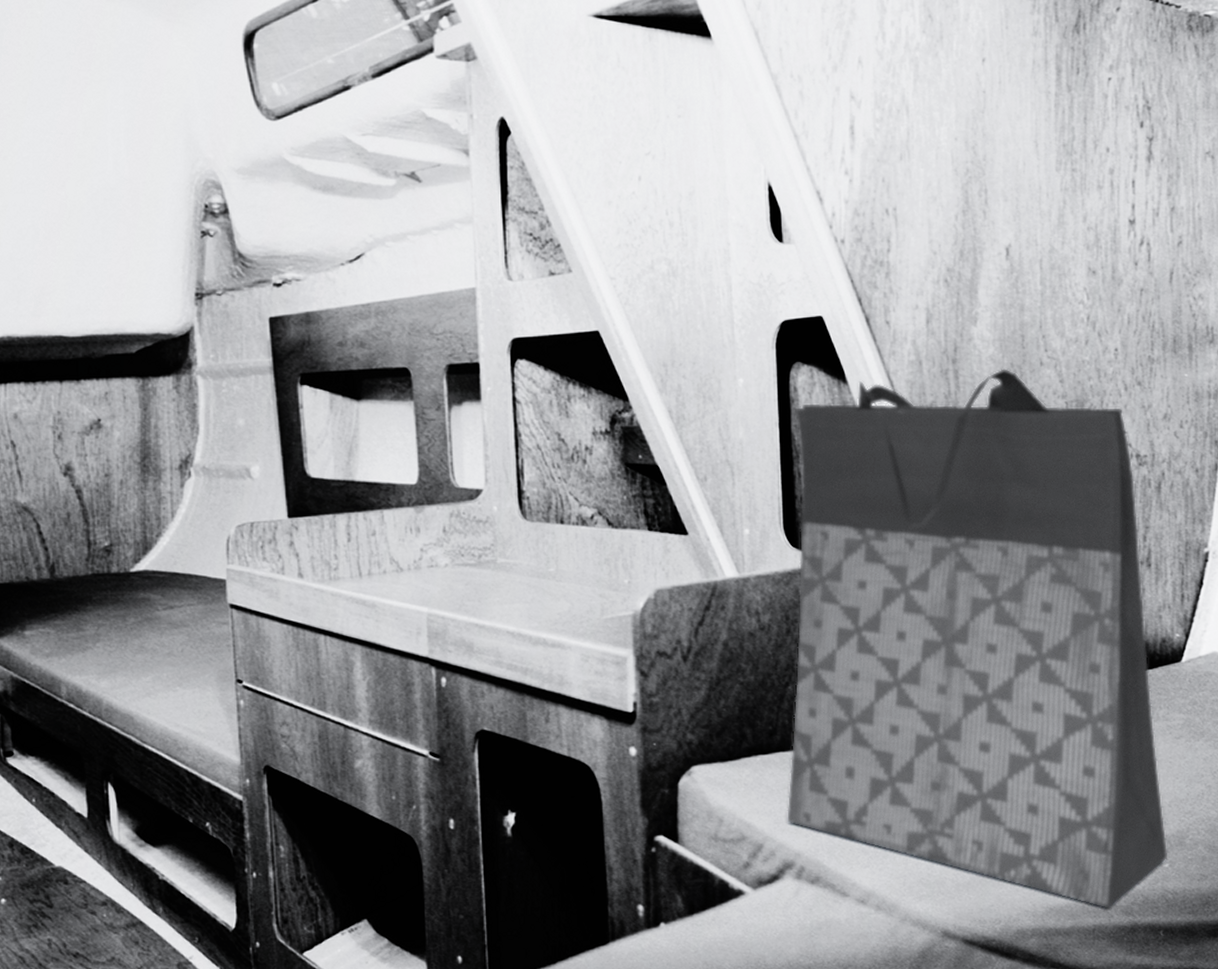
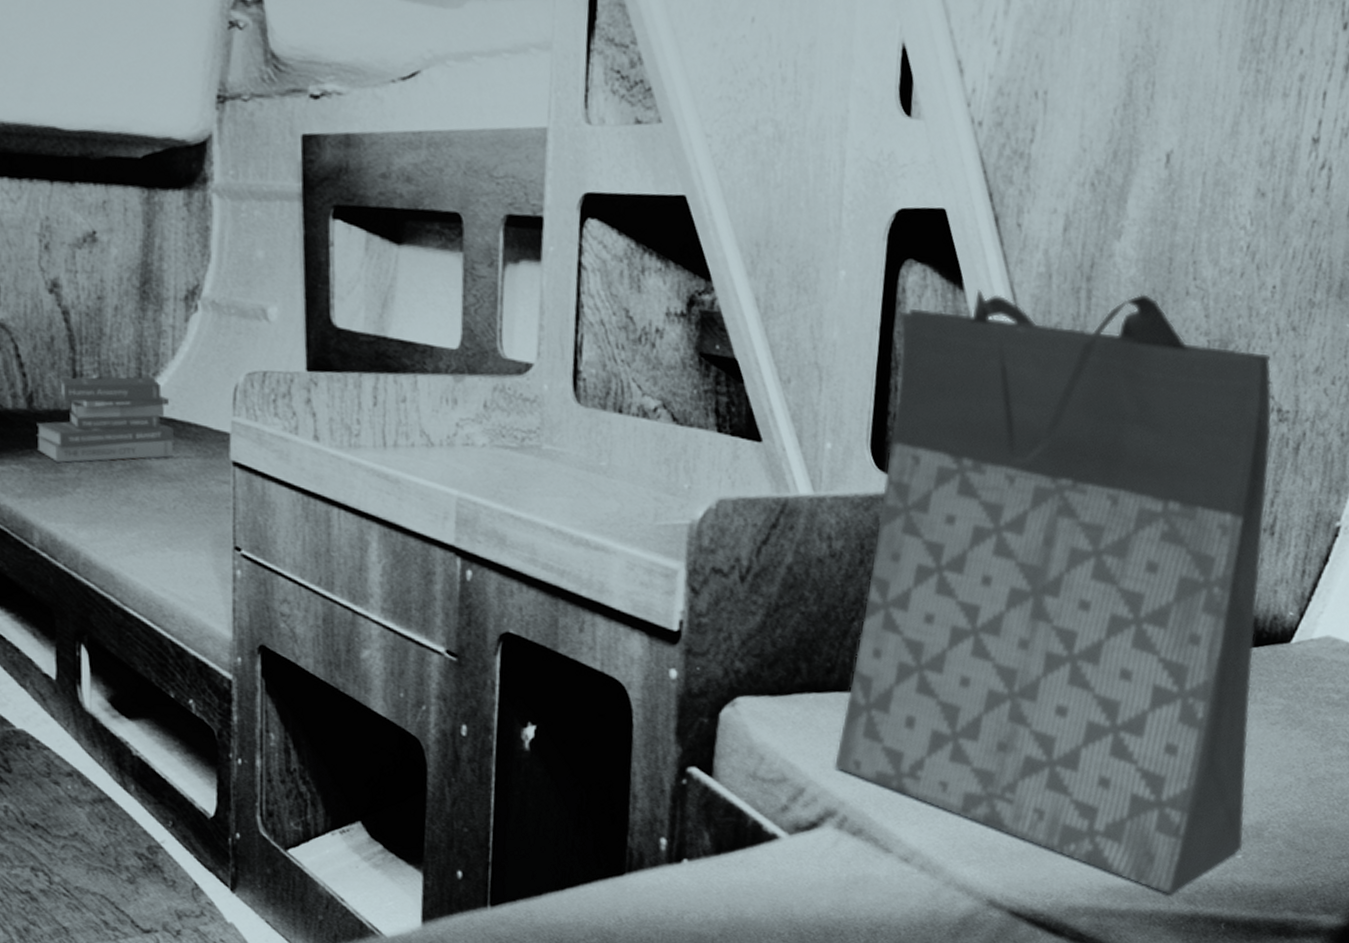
books: none [59,539,178,622] -> present [36,377,174,463]

